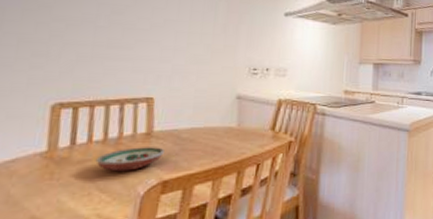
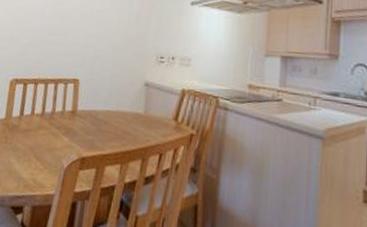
decorative bowl: present [95,147,164,172] -> none [35,123,84,144]

